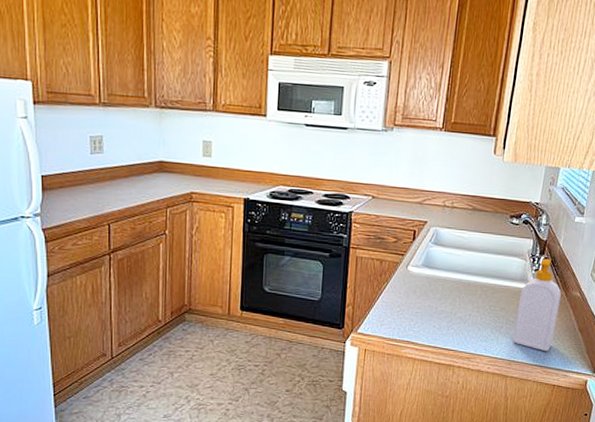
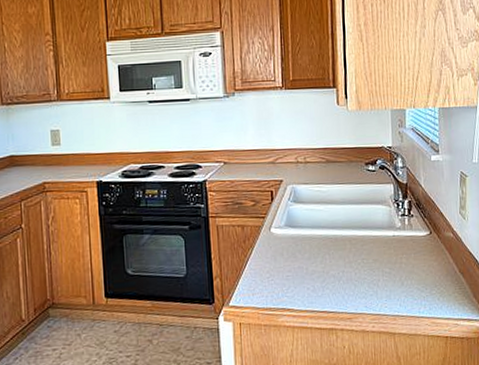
soap bottle: present [512,258,561,352] -> none [390,201,435,301]

